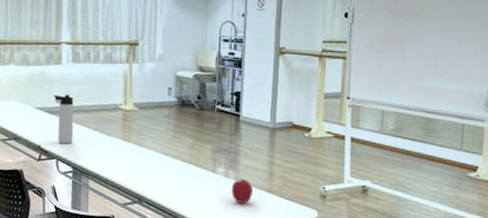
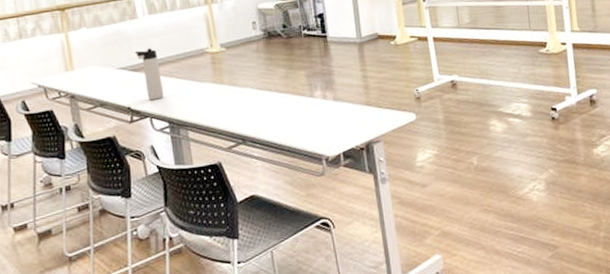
fruit: present [231,179,253,204] -> none [332,98,353,122]

